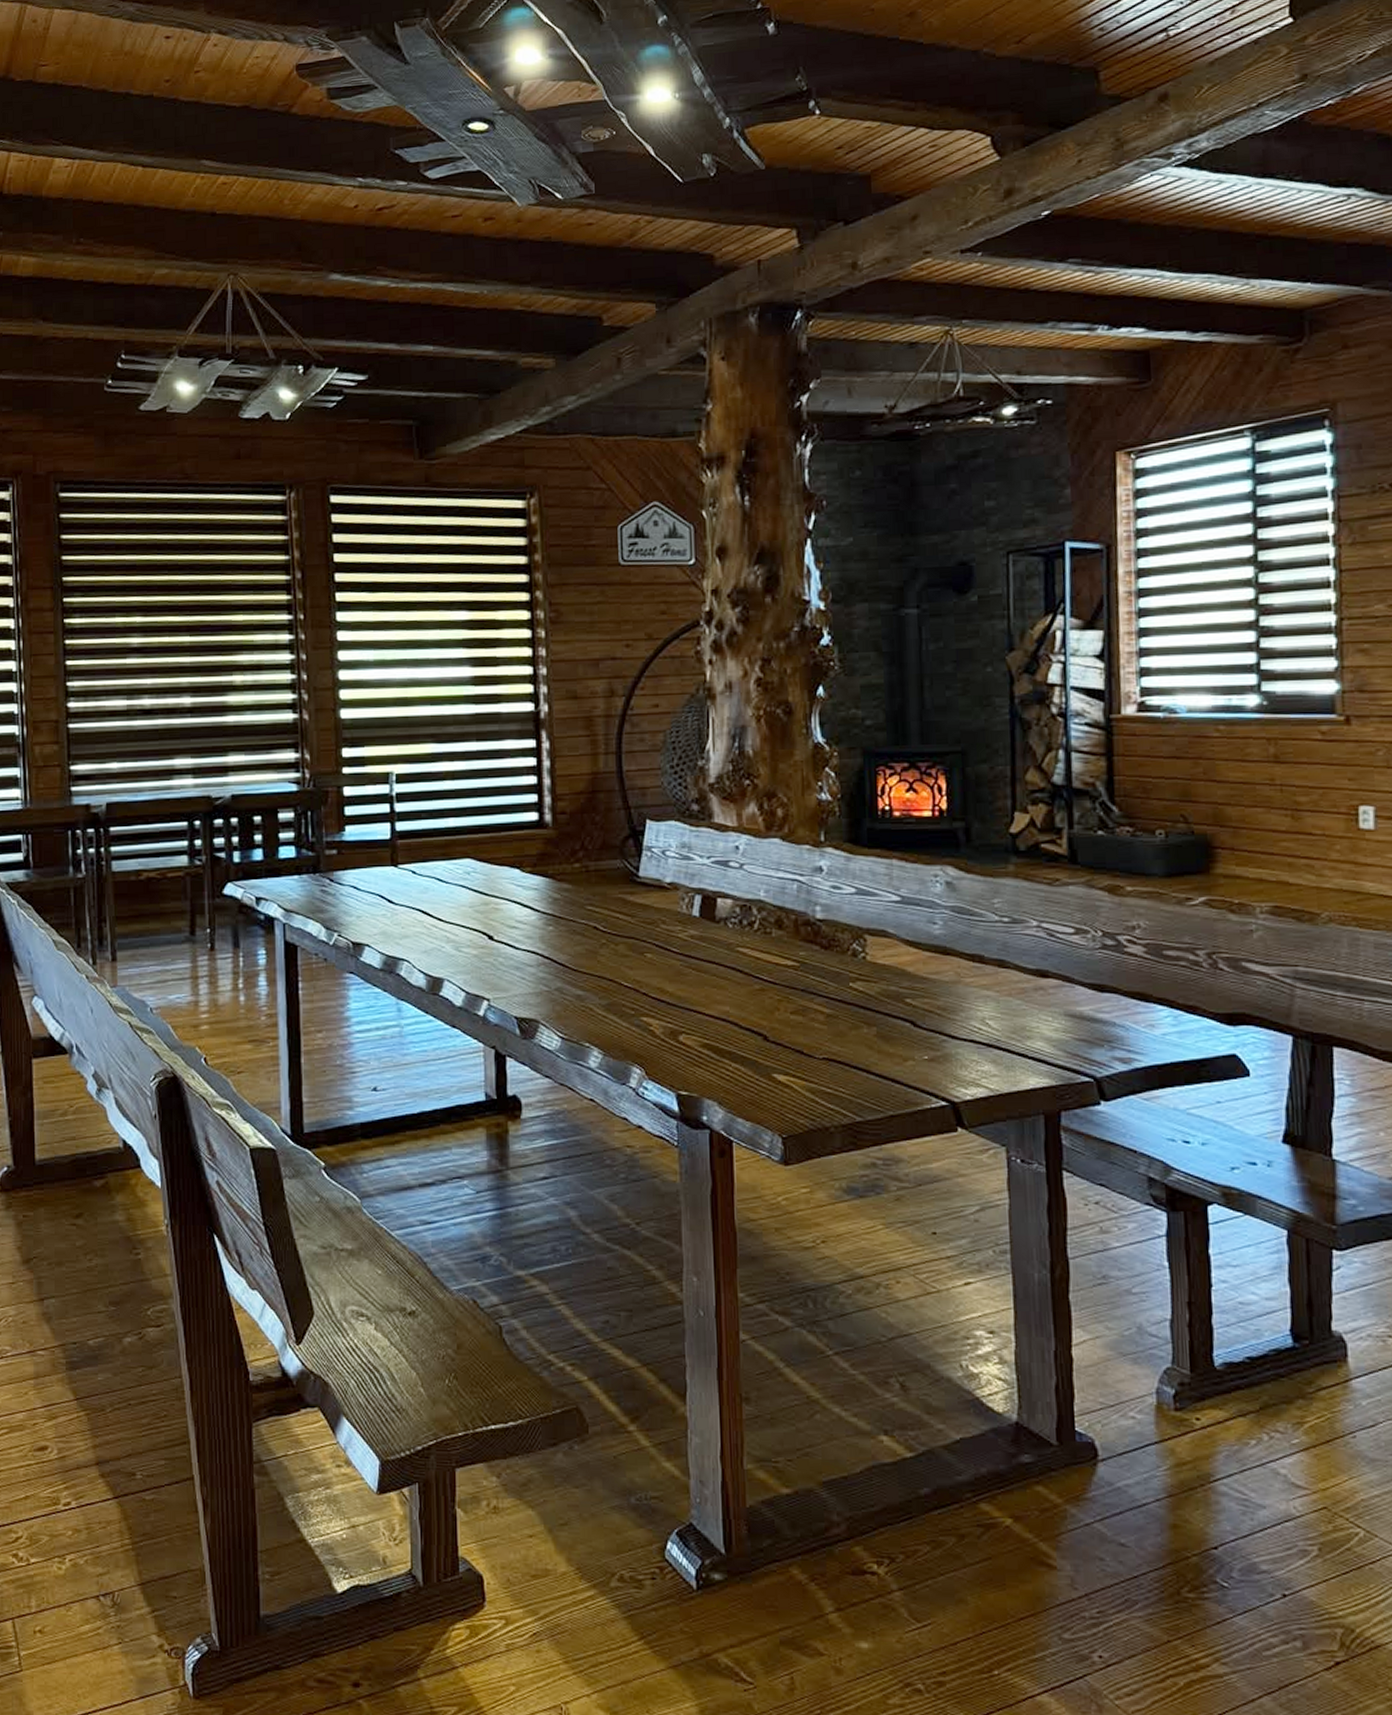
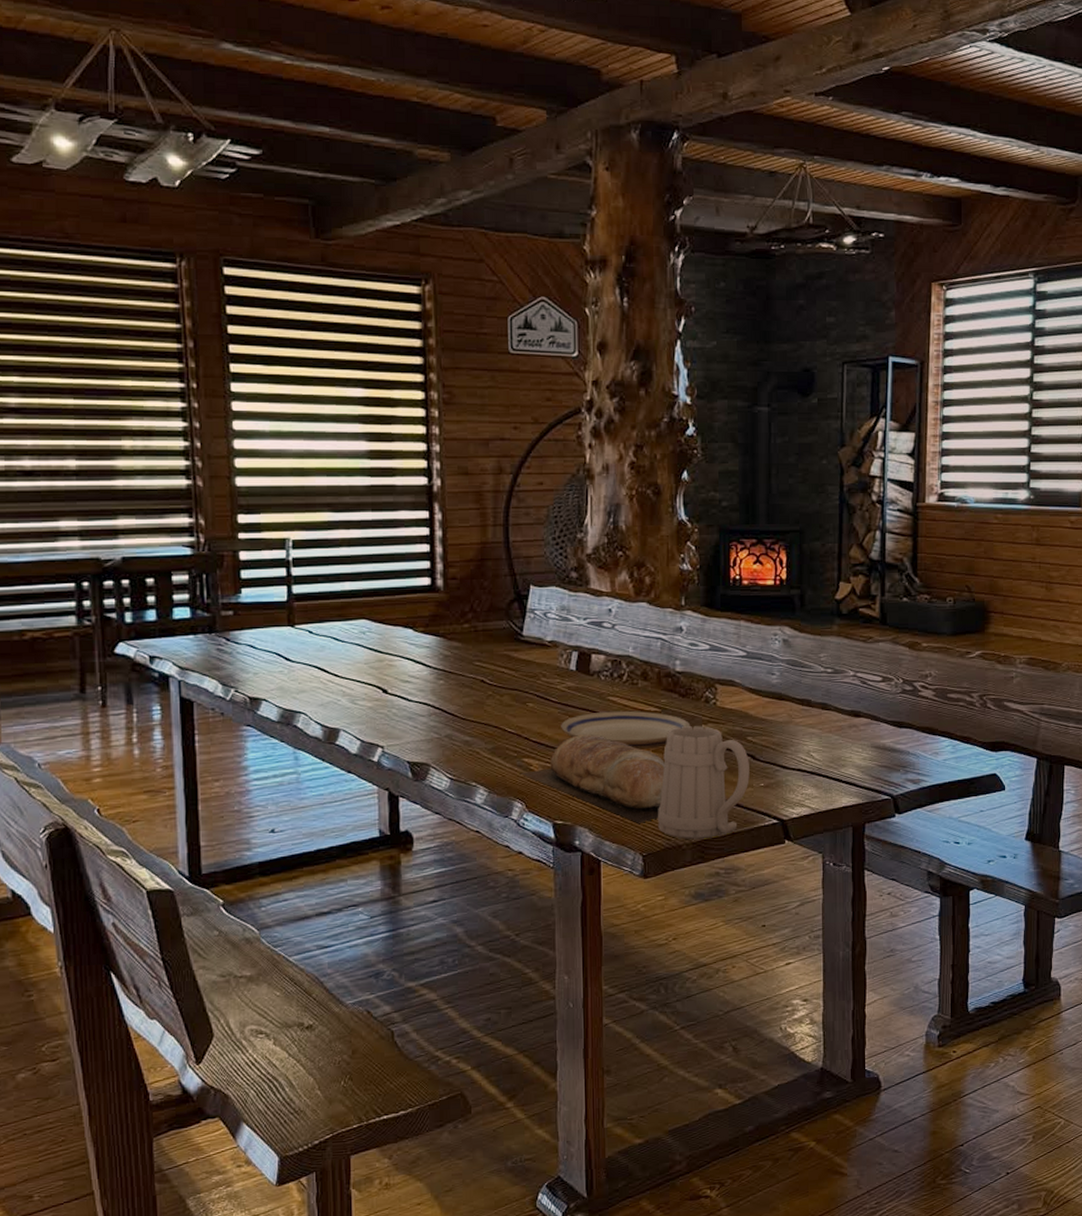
bread loaf: none [638,991,806,1099] -> present [520,734,665,824]
plate: none [683,964,836,1011] -> present [561,711,691,750]
beer mug: none [798,984,910,1122] -> present [657,726,750,840]

